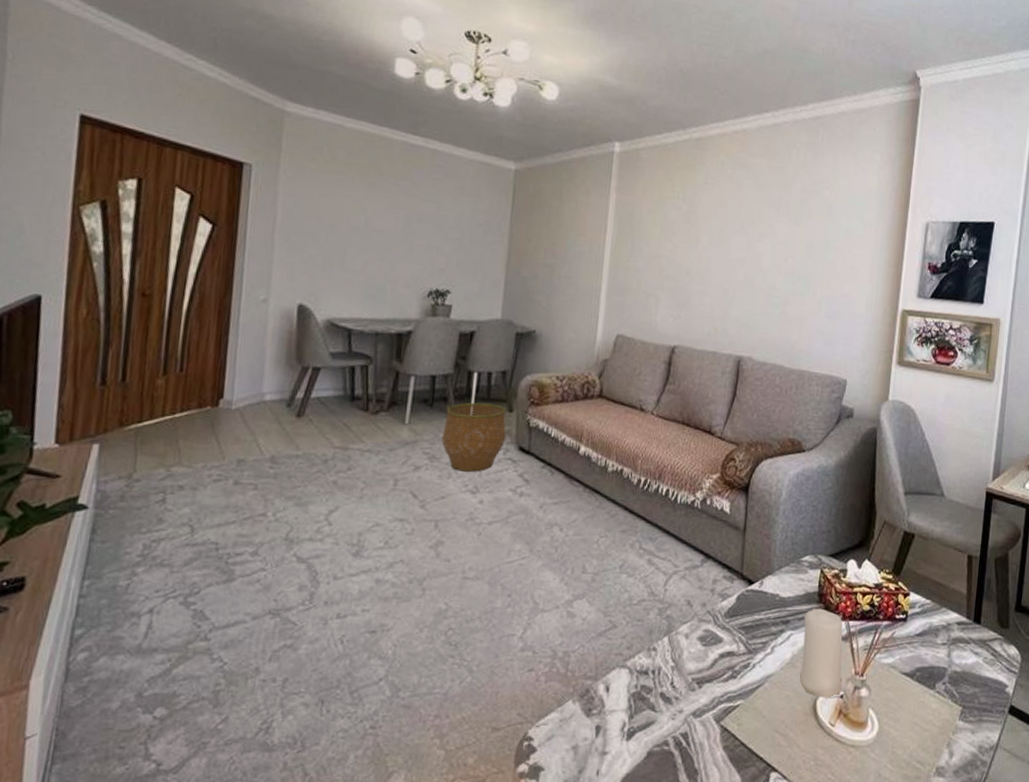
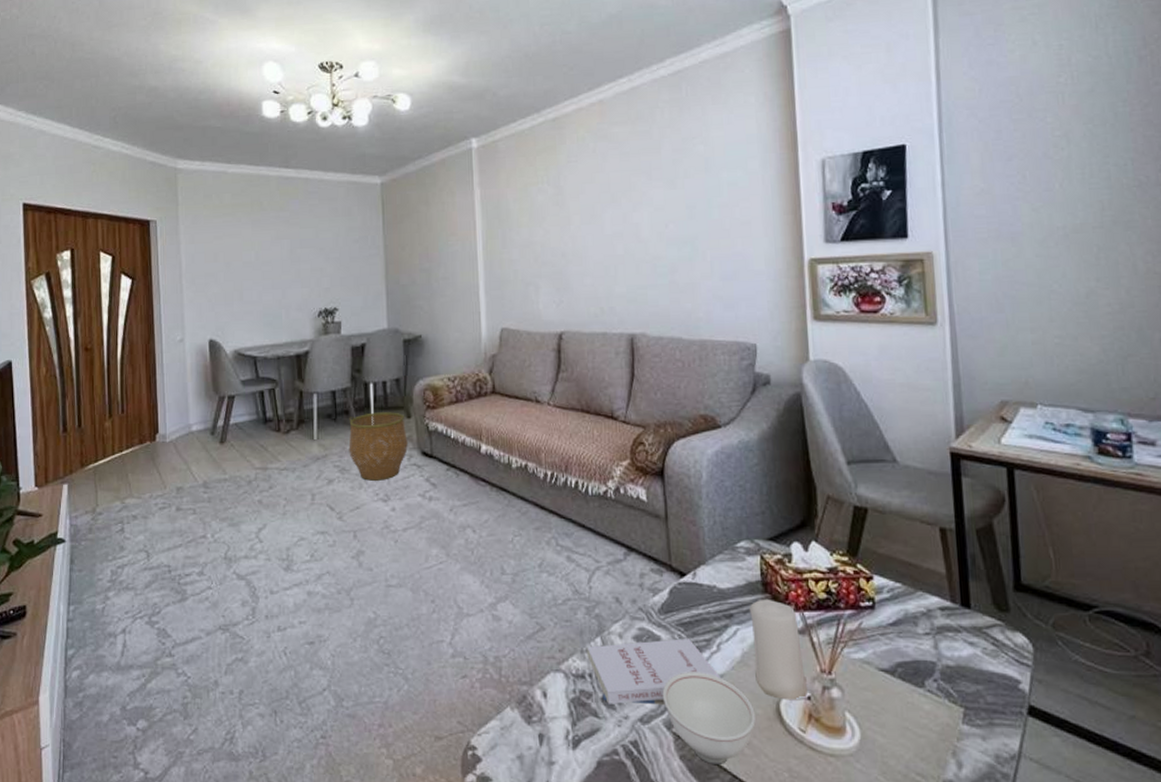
books: none [653,640,771,700] -> present [587,639,722,705]
bowl: none [716,671,795,755] -> present [662,672,756,766]

